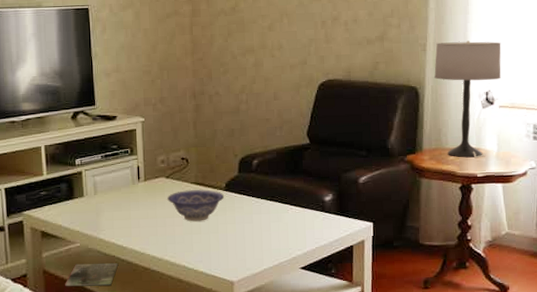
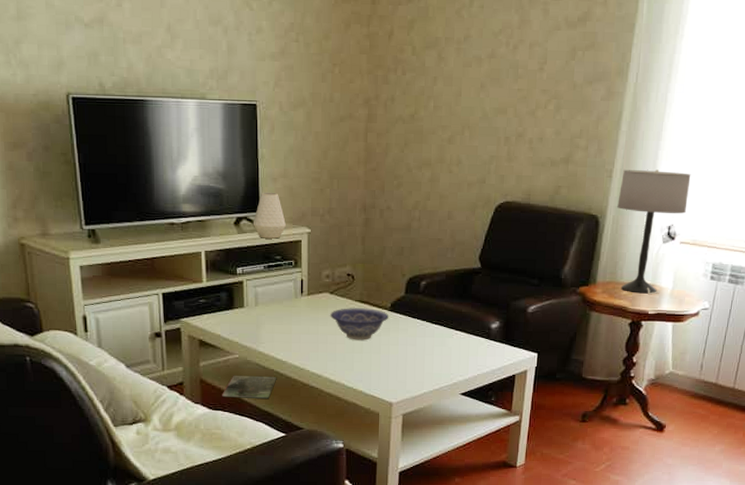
vase: none [89,86,121,130] -> present [253,192,286,239]

